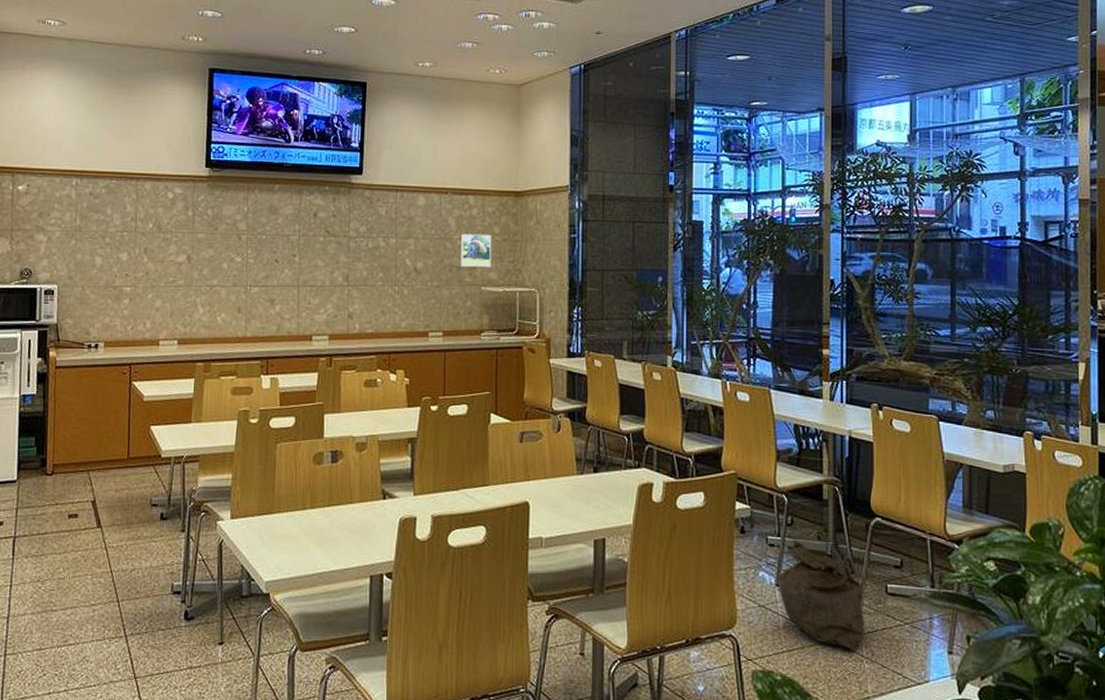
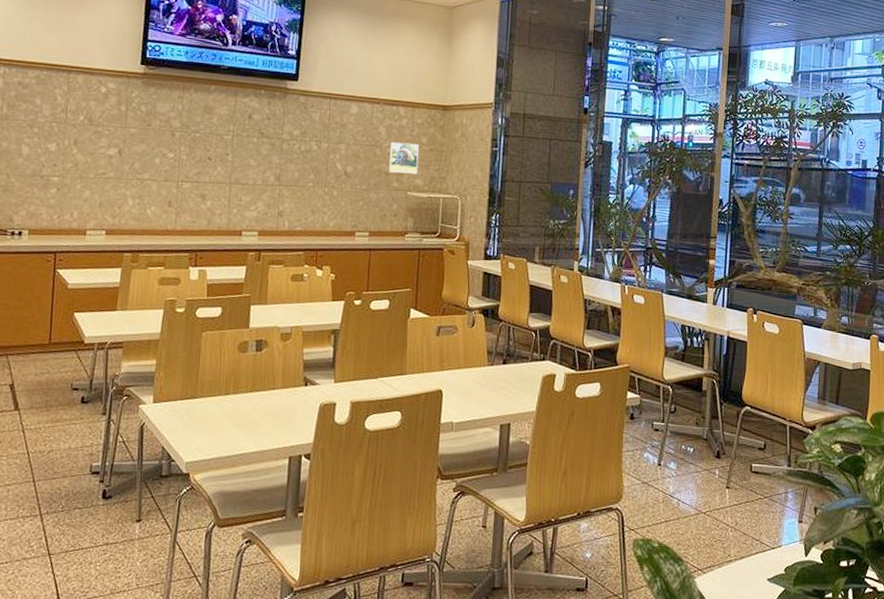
bag: present [777,539,865,651] -> none [659,425,732,521]

